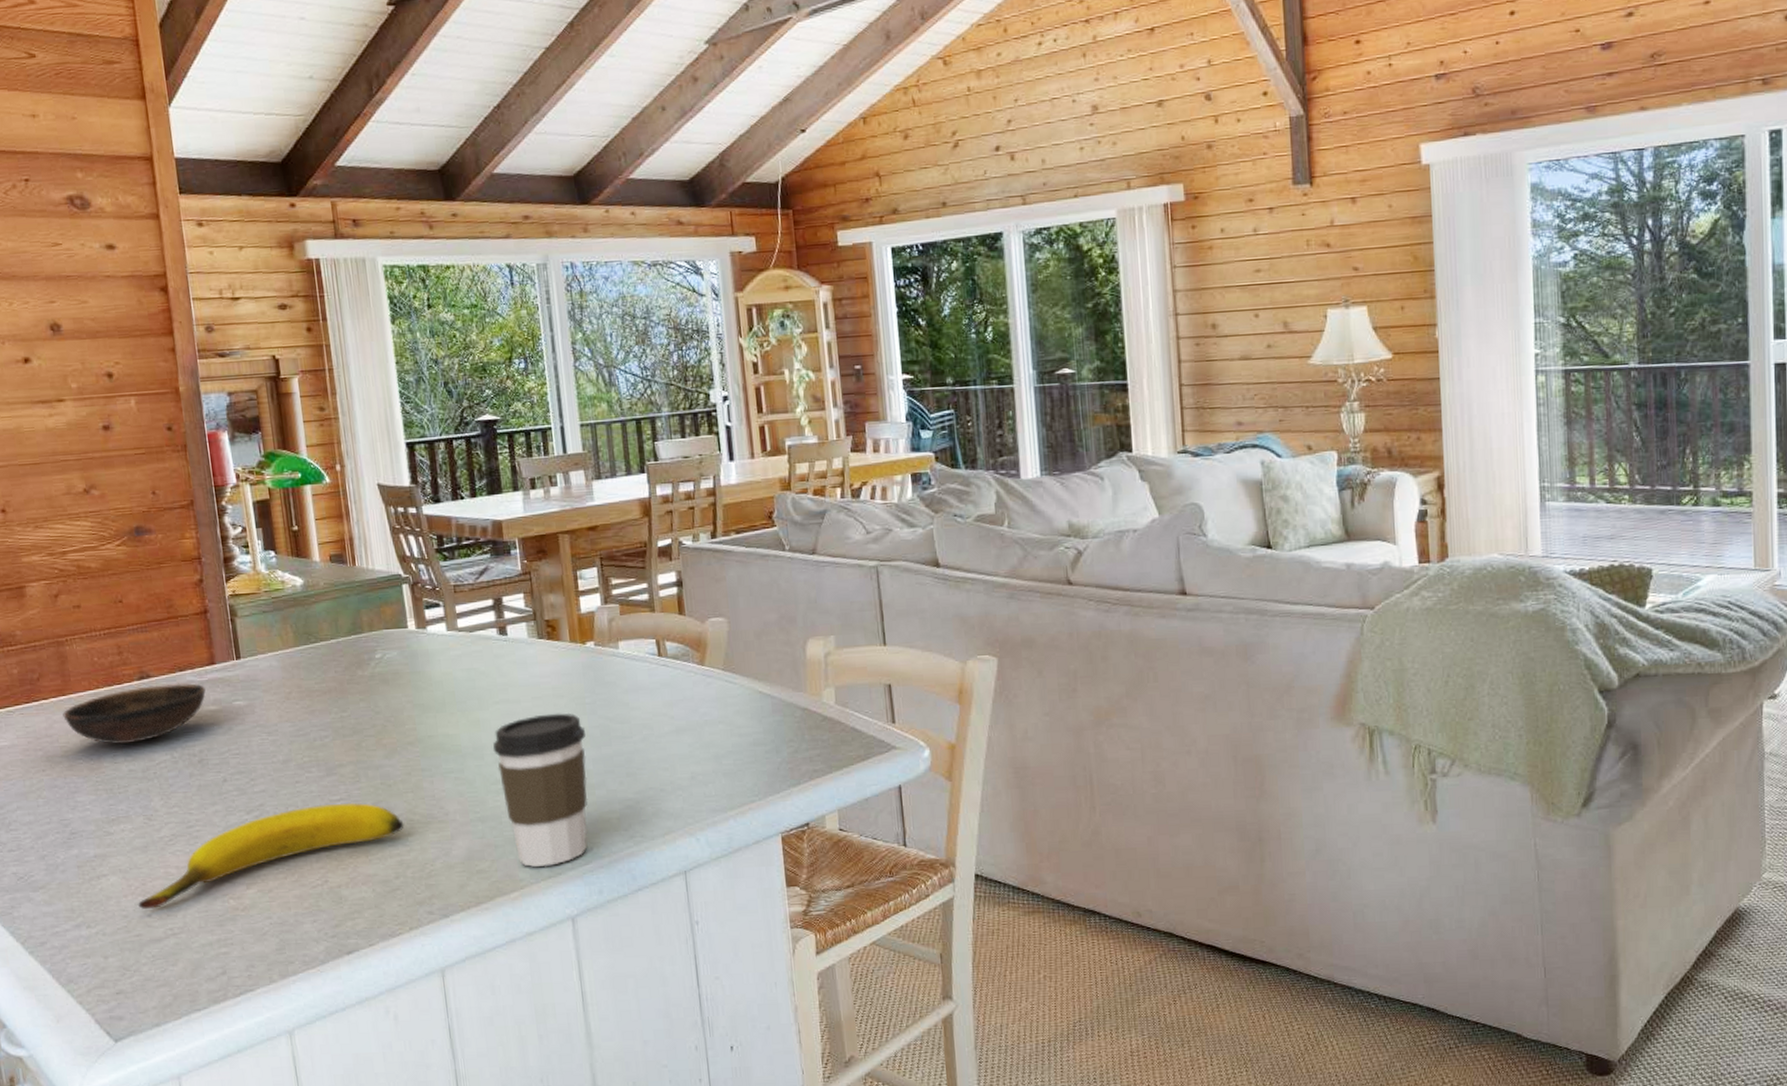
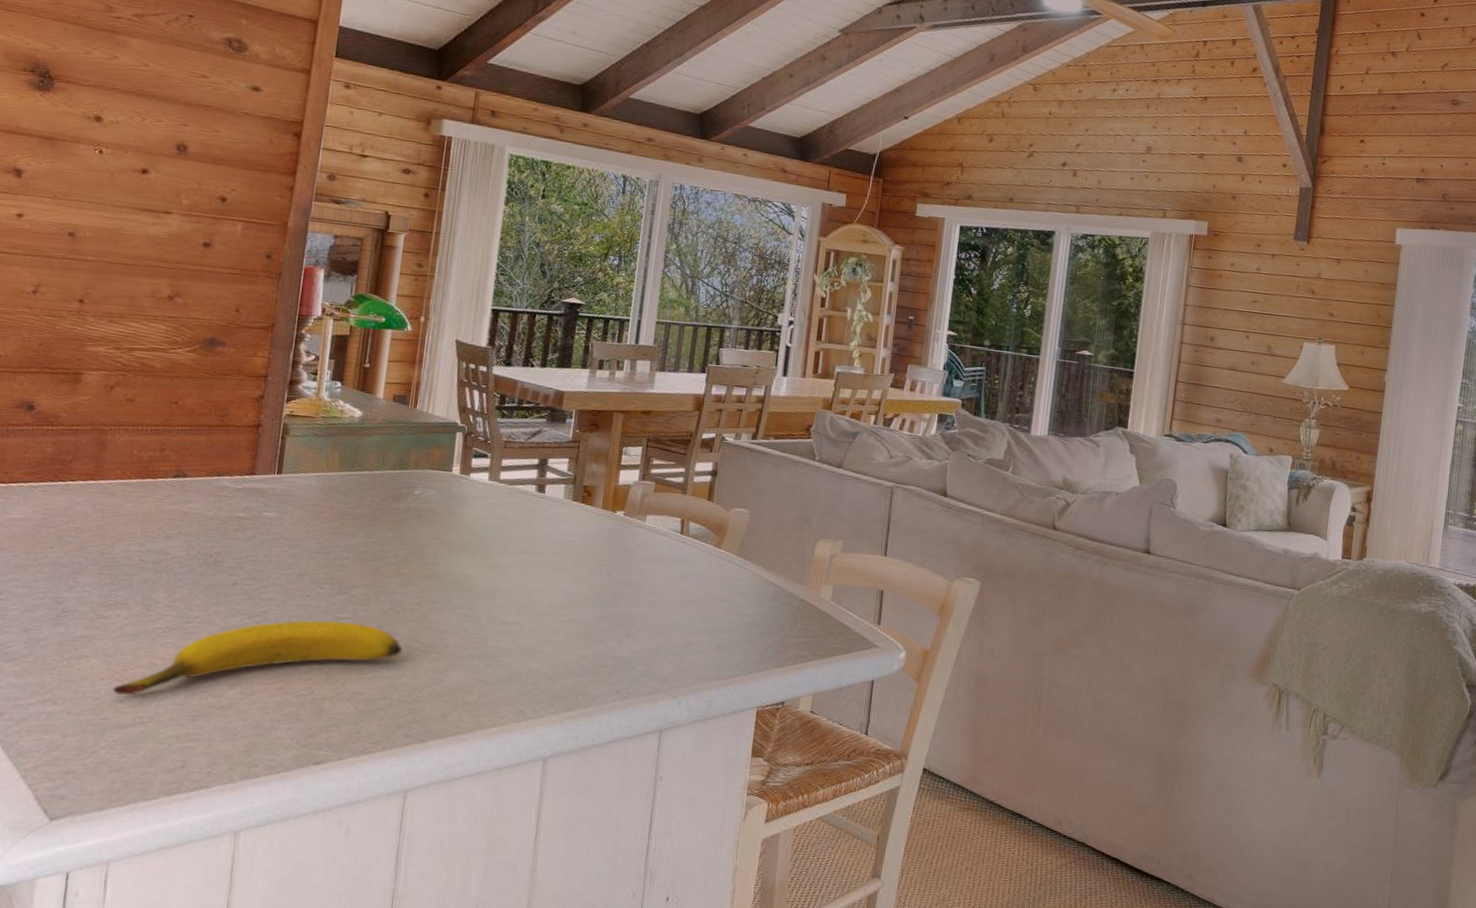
bowl: present [62,683,206,744] -> none [86,484,239,536]
coffee cup: present [492,712,588,867] -> none [504,569,597,709]

